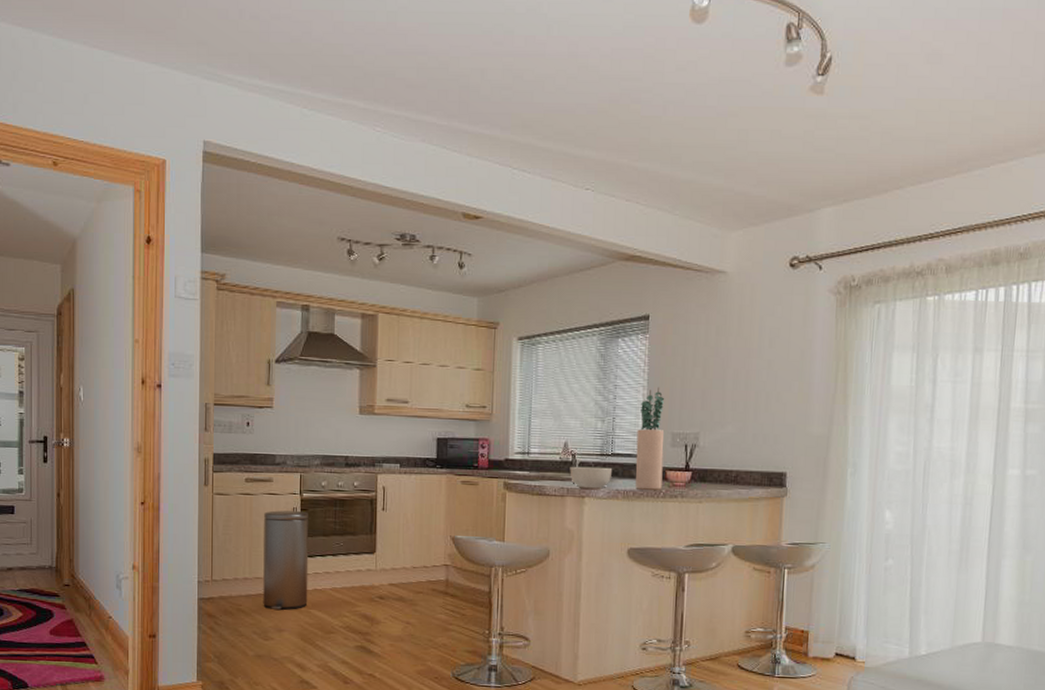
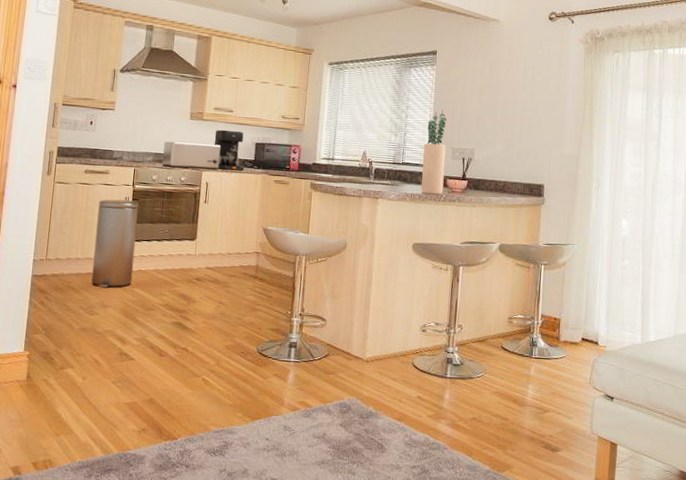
toaster: none [331,441,397,473] -> present [162,141,221,171]
coffee maker: none [389,424,426,473] -> present [214,129,245,172]
bowl: present [570,466,613,490] -> none [367,172,403,193]

